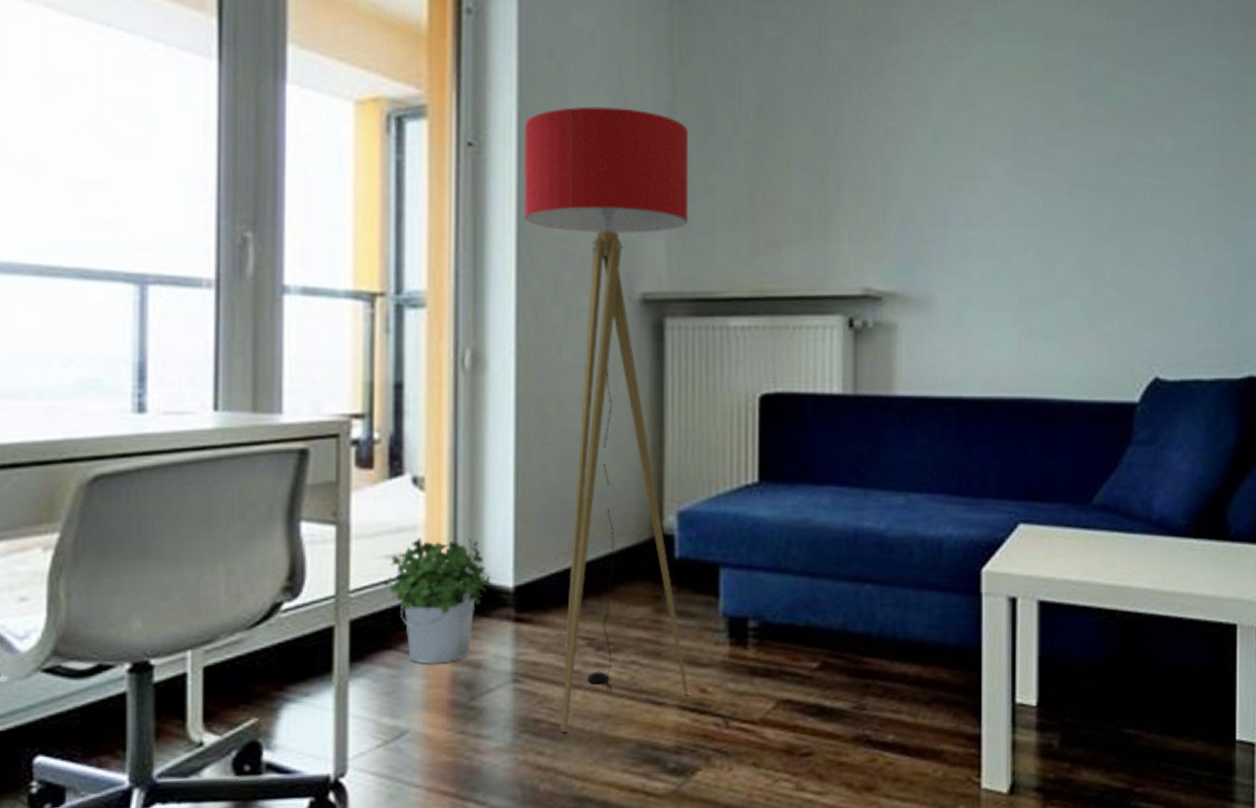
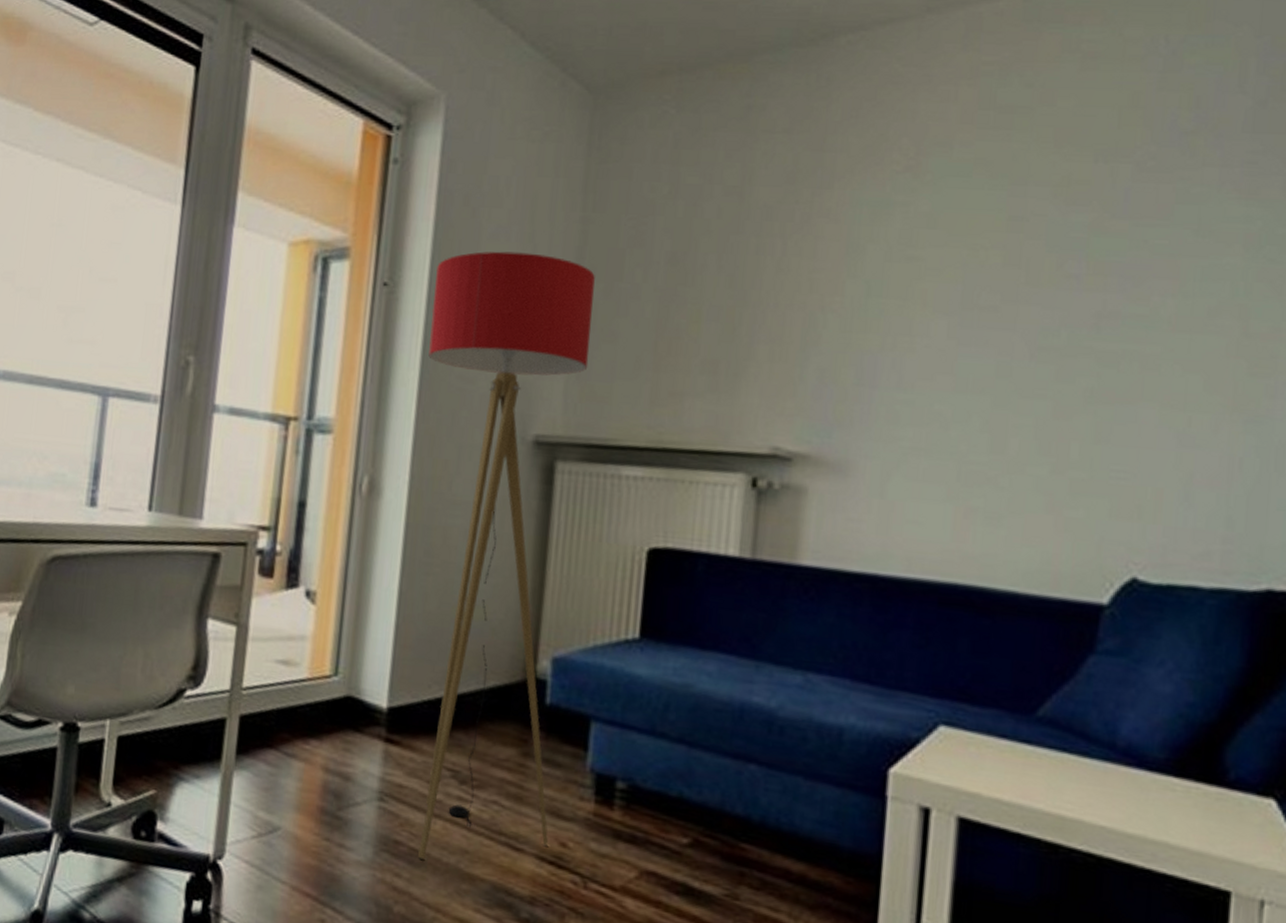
potted plant: present [382,538,491,664] -> none [271,648,367,770]

